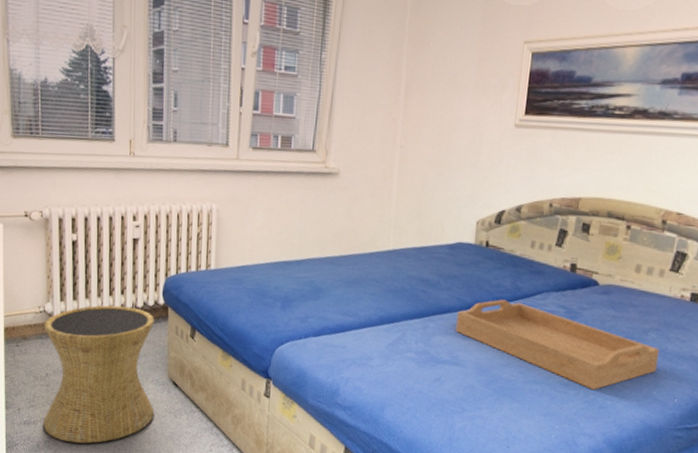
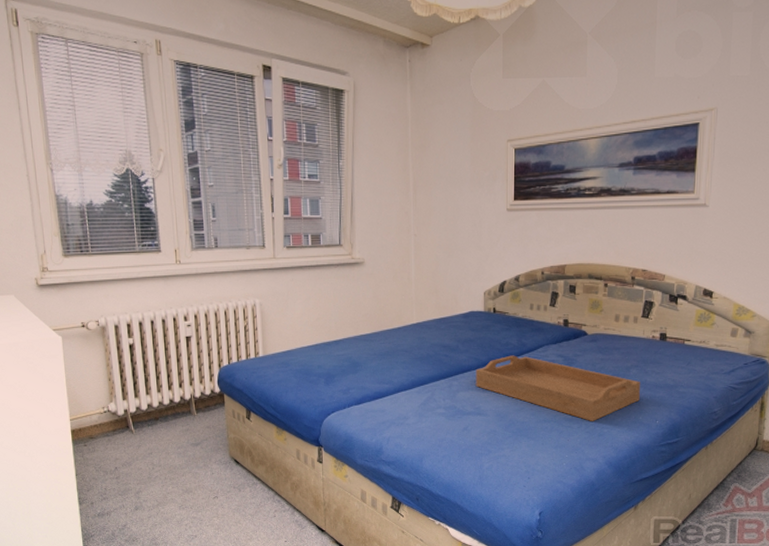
side table: present [43,305,154,444] -> none [109,398,220,527]

